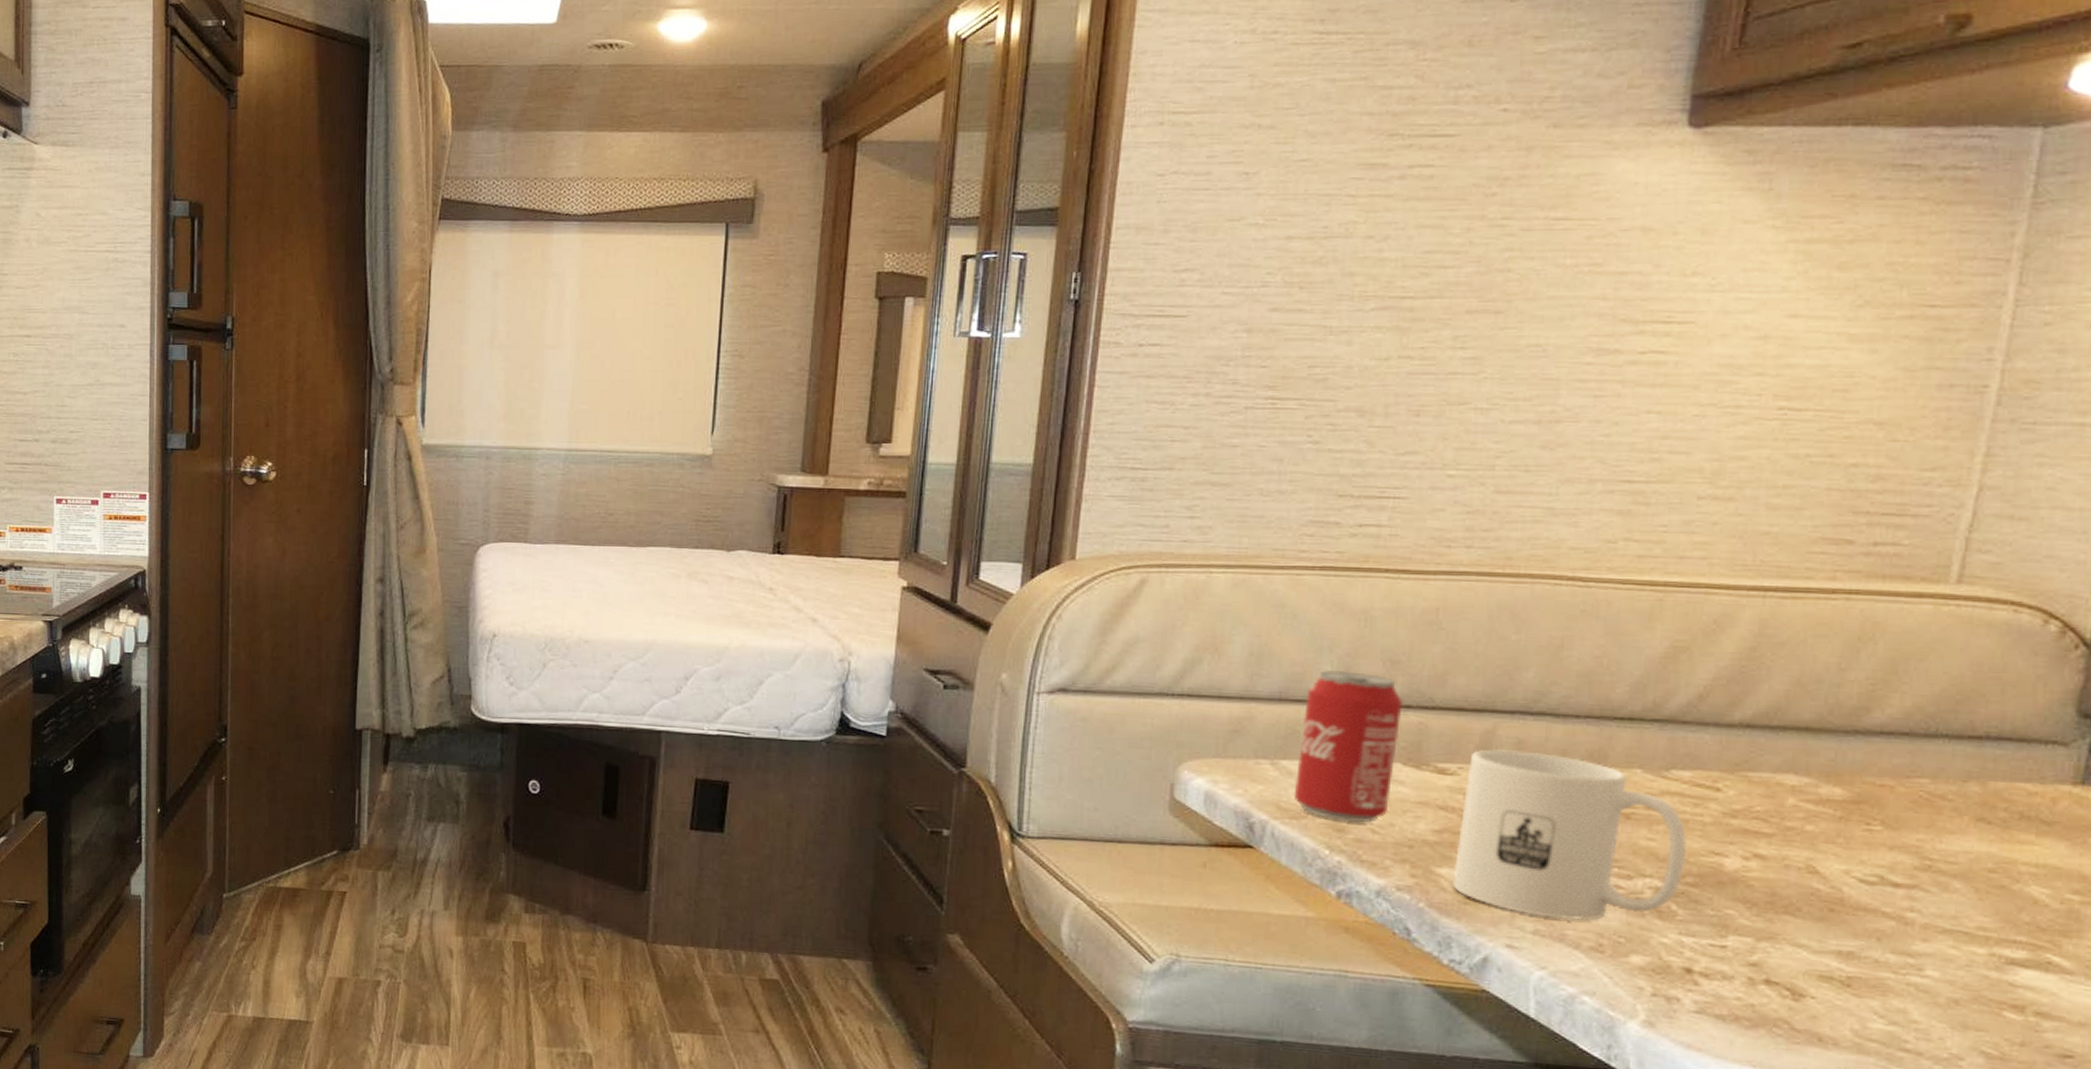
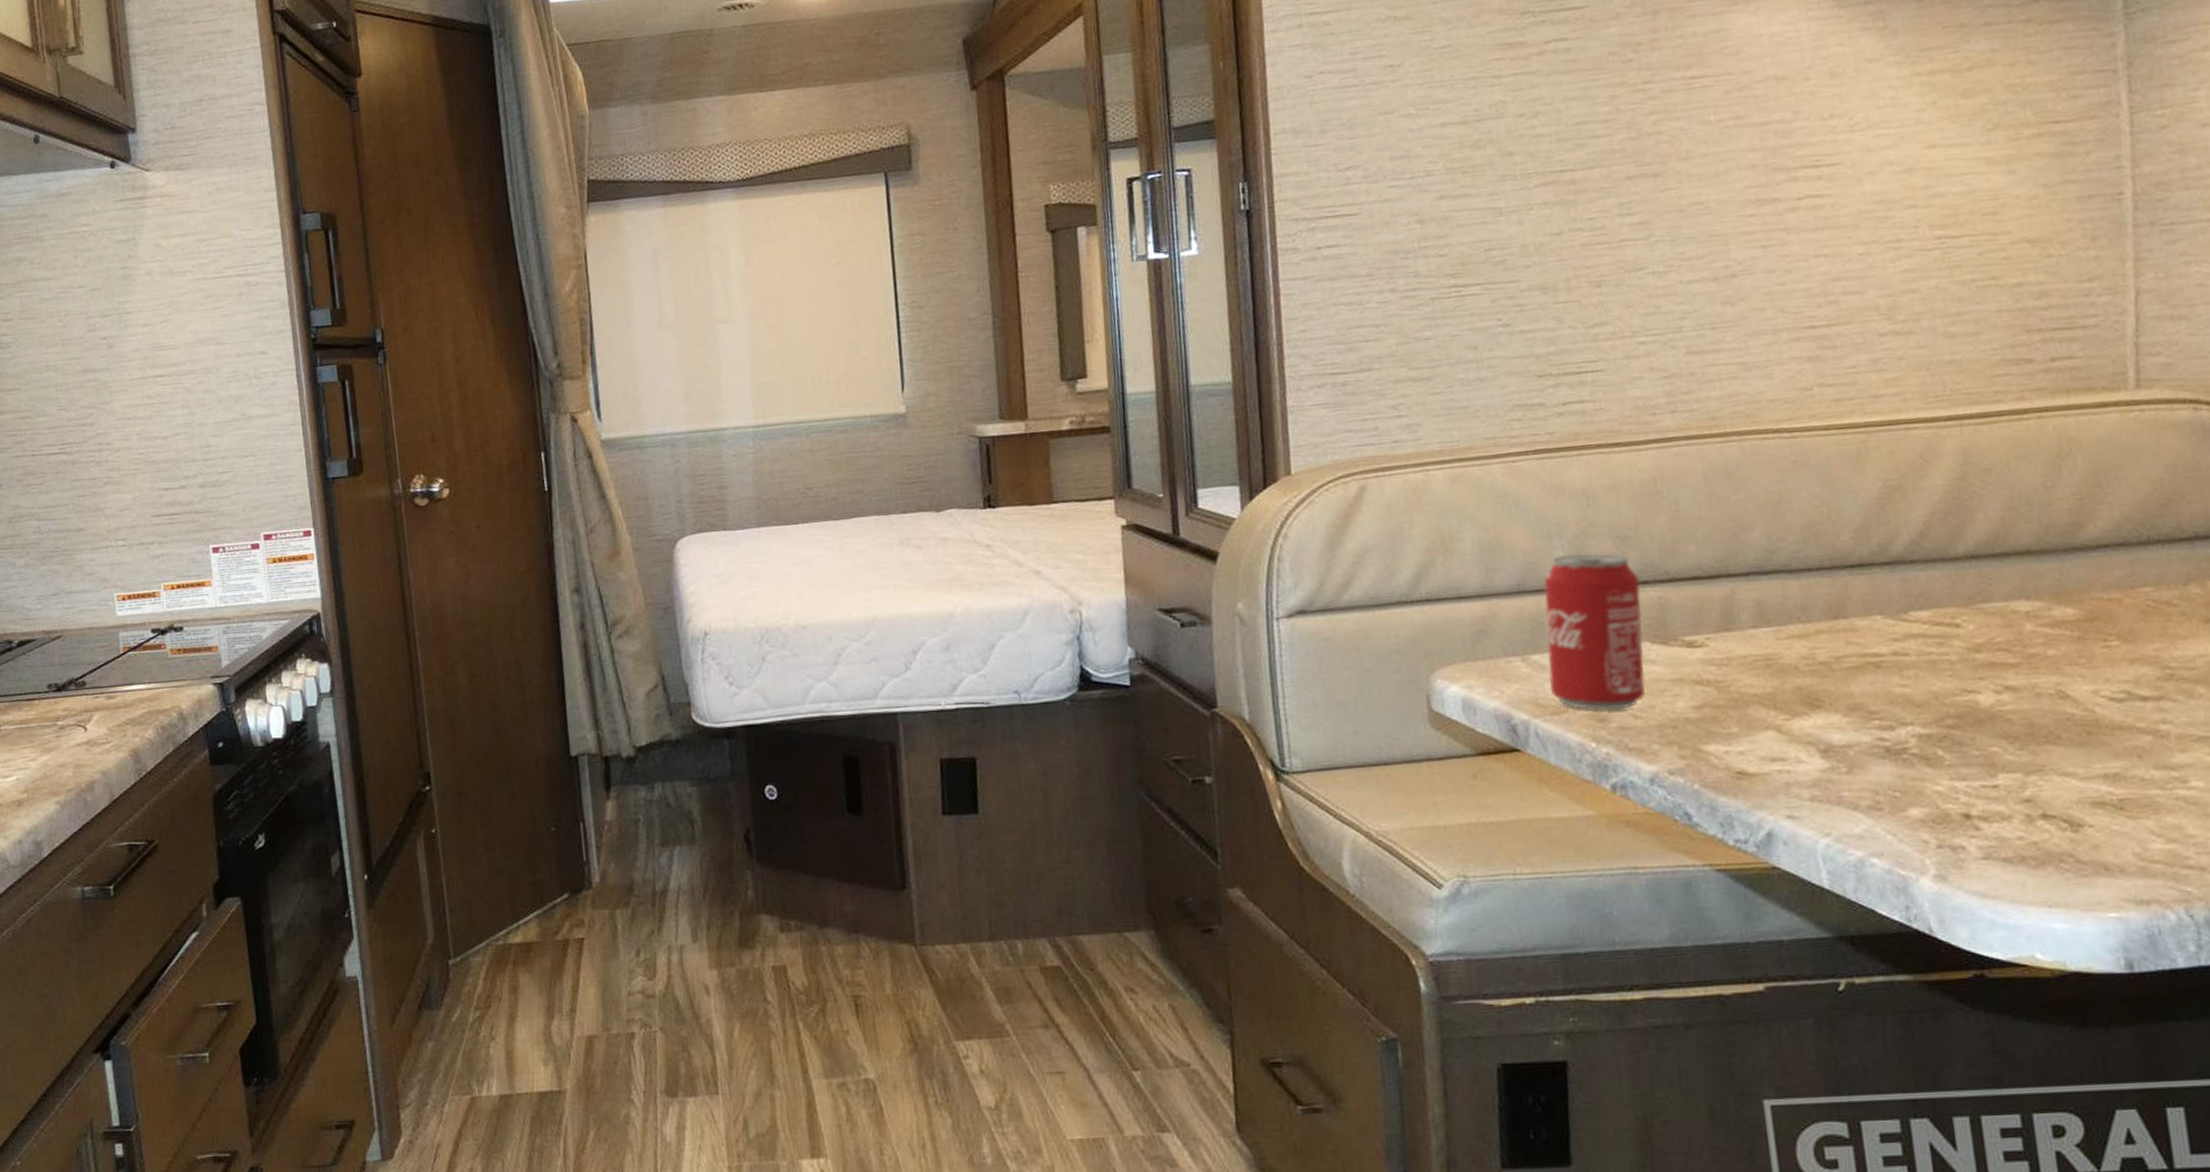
mug: present [1452,749,1688,921] -> none [1715,611,1943,782]

